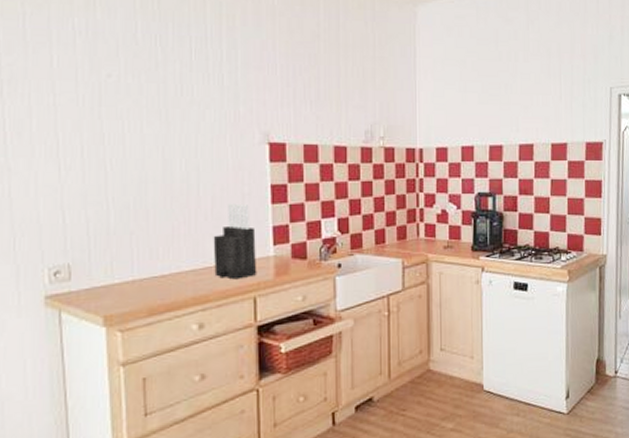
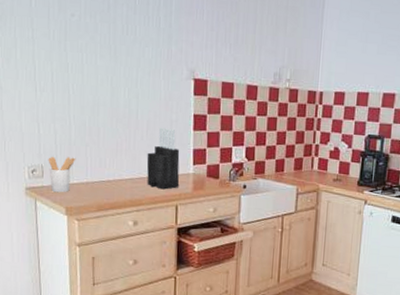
utensil holder: none [77,250,117,299] -> present [48,156,76,193]

